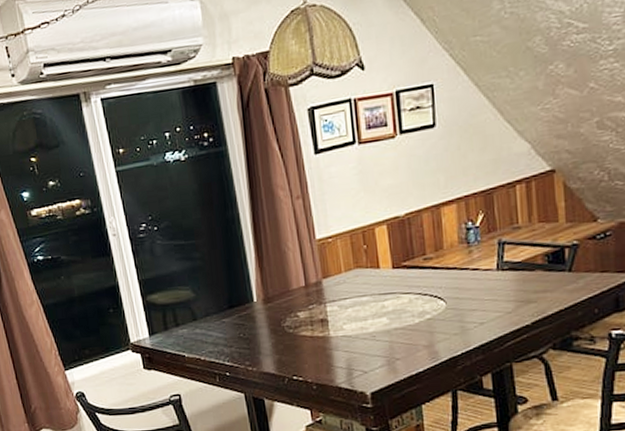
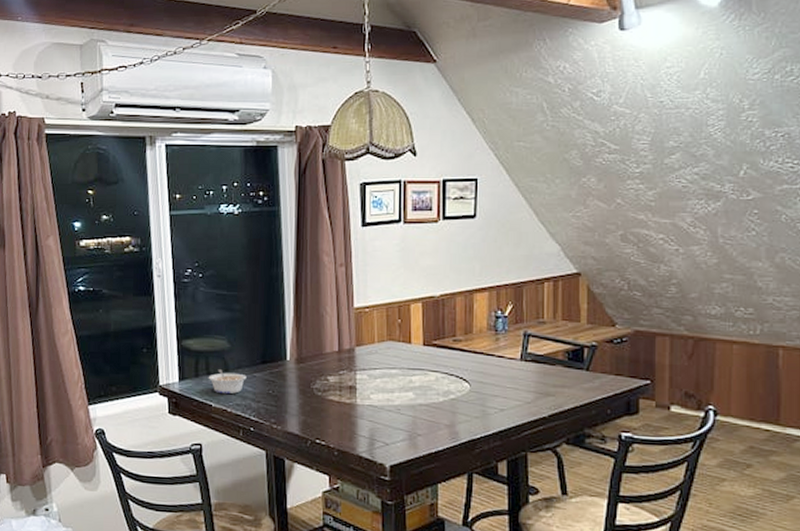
legume: none [177,320,216,344] -> present [208,369,247,394]

